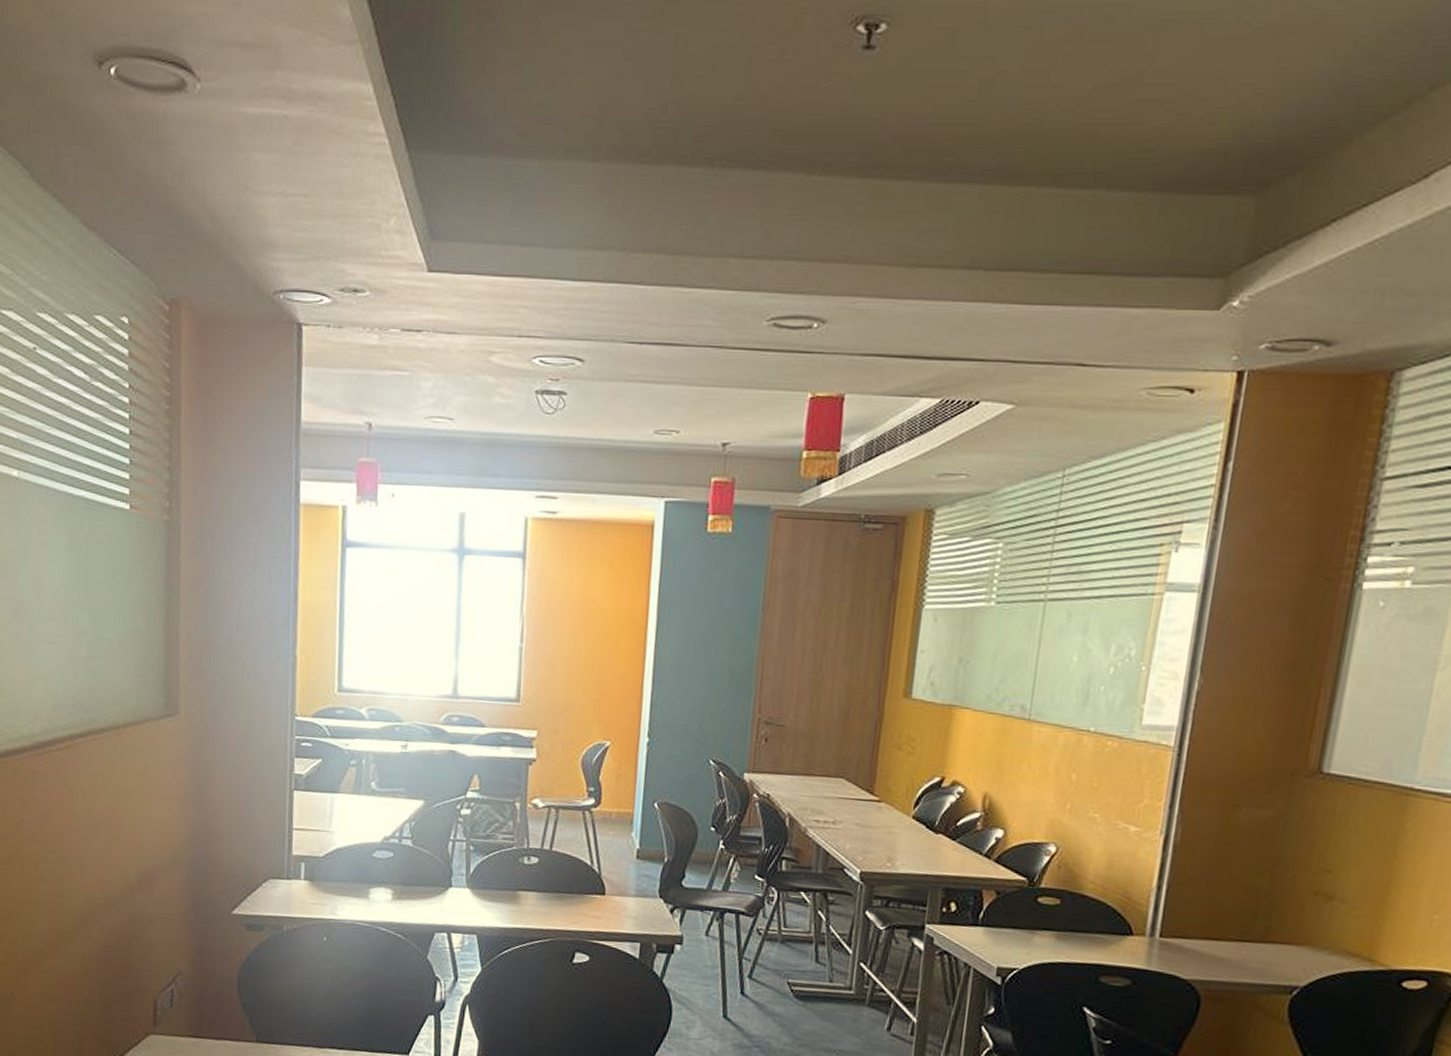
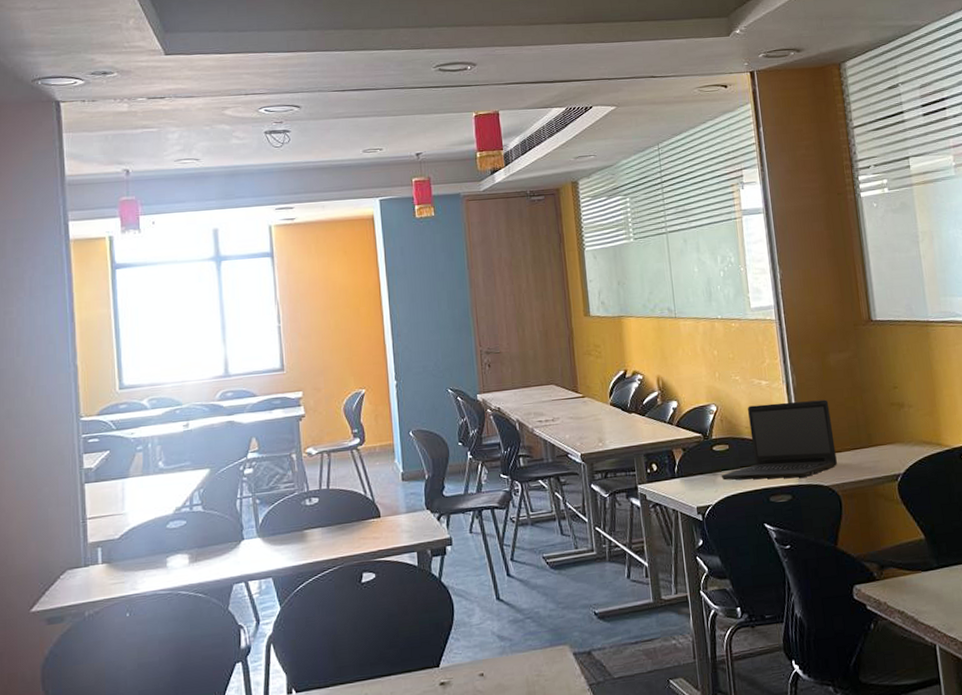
laptop: none [1040,855,1221,962] -> present [721,399,837,480]

